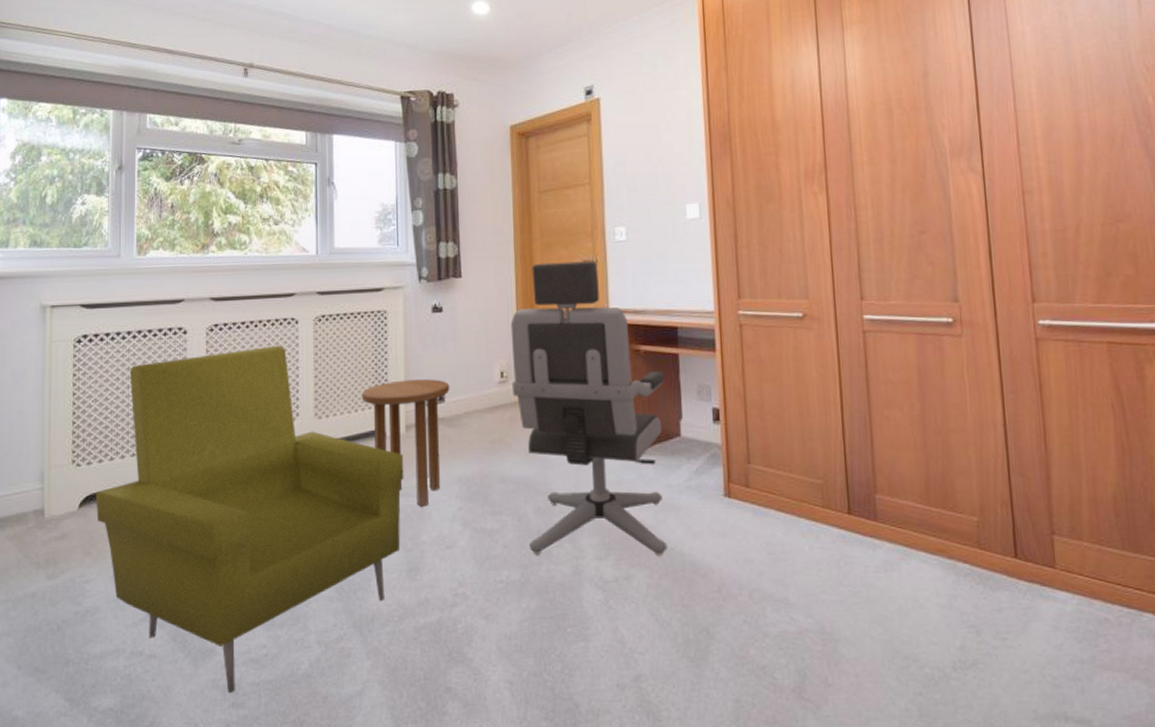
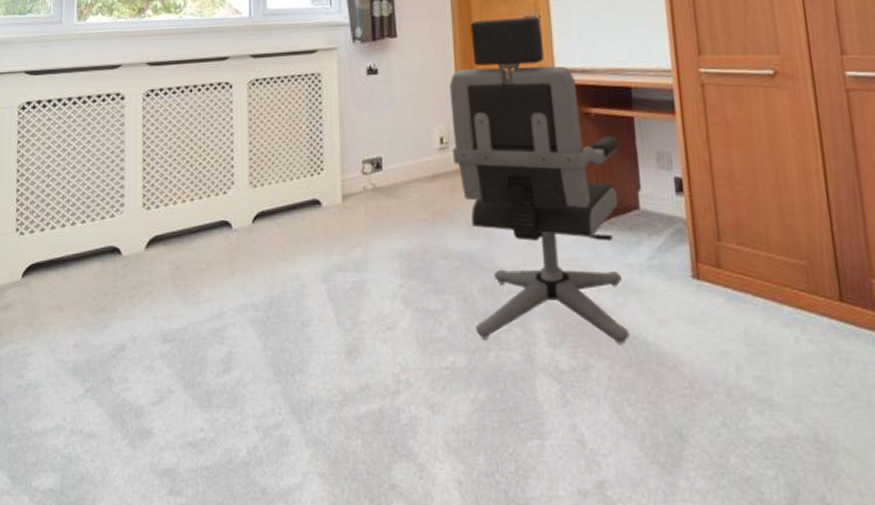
armchair: present [95,345,404,694] -> none [38,110,342,480]
side table: present [361,379,450,507] -> none [296,145,387,283]

